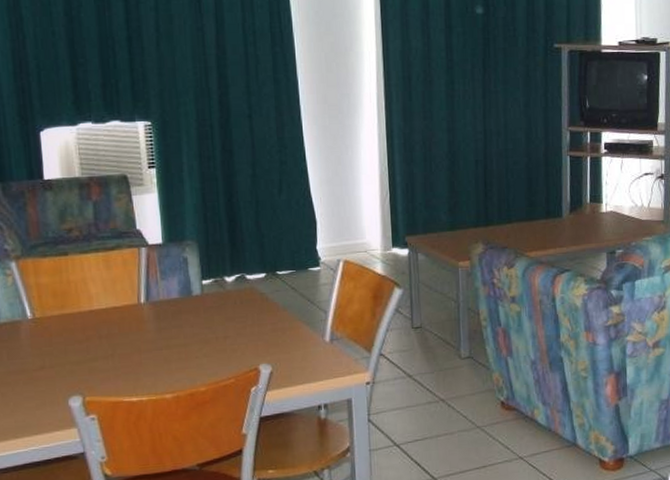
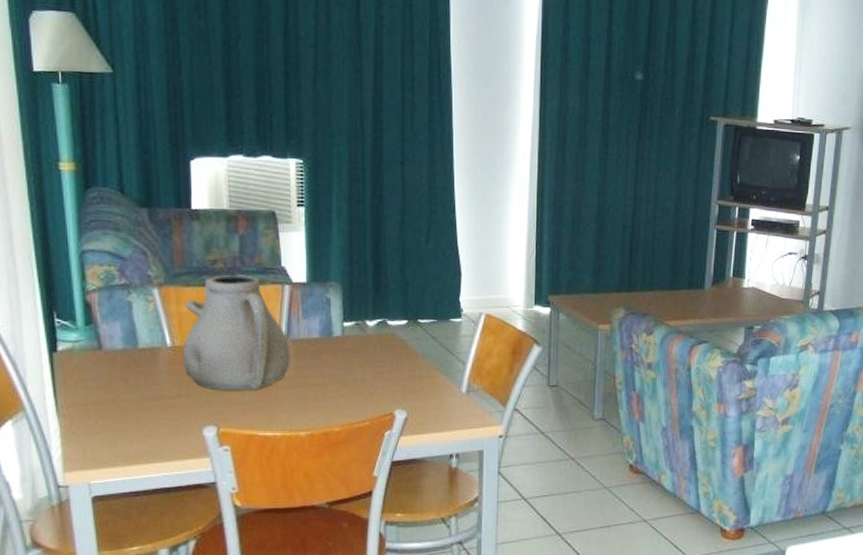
teapot: none [43,241,152,359] -> present [182,274,290,390]

